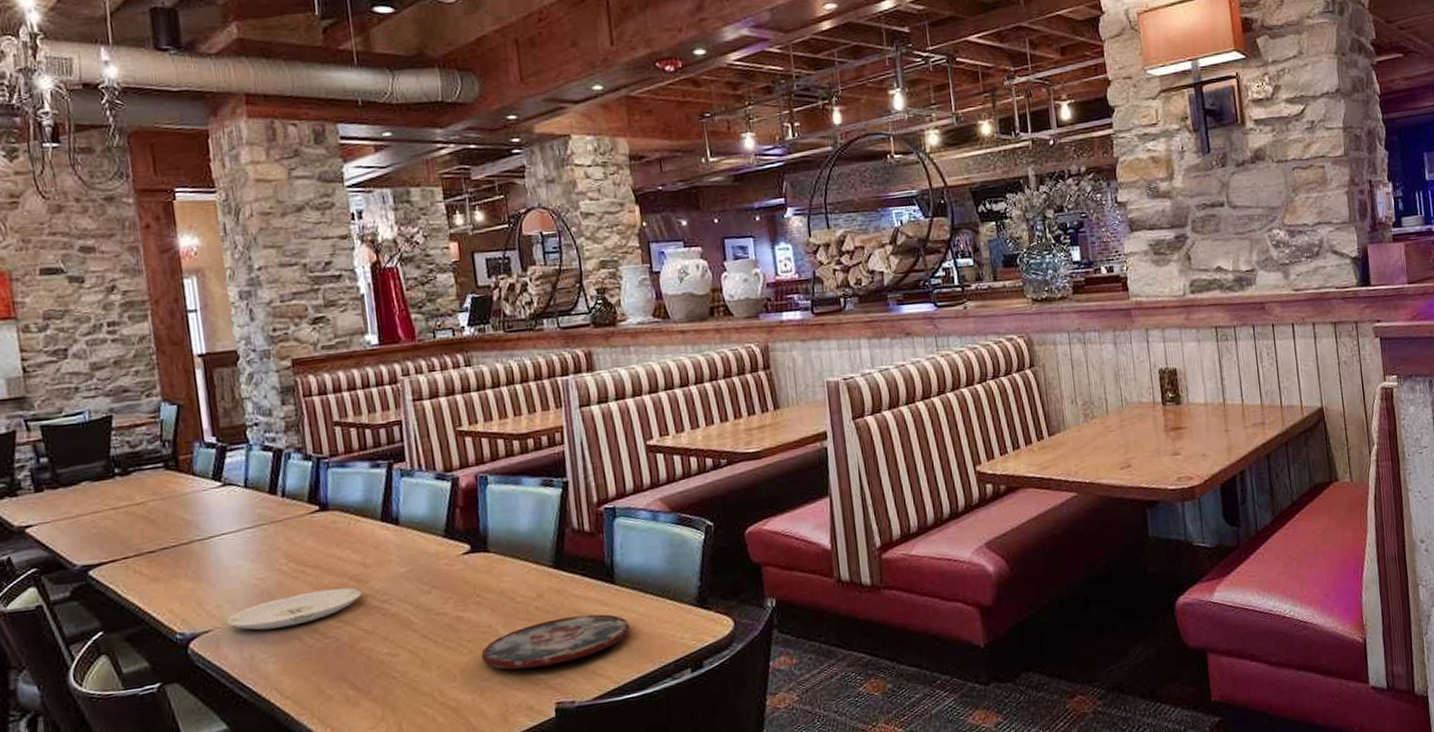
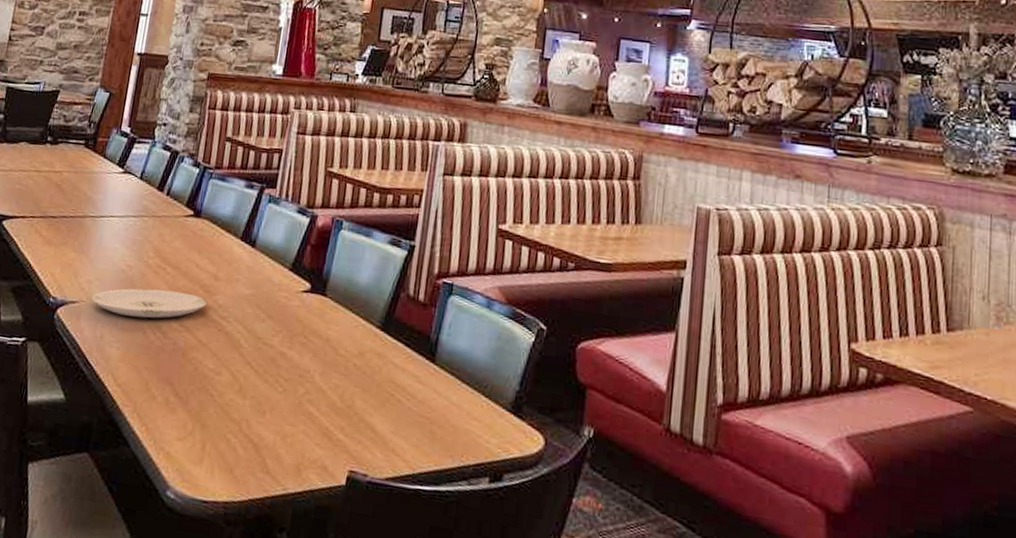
plate: present [481,614,630,670] -> none [292,381,439,432]

